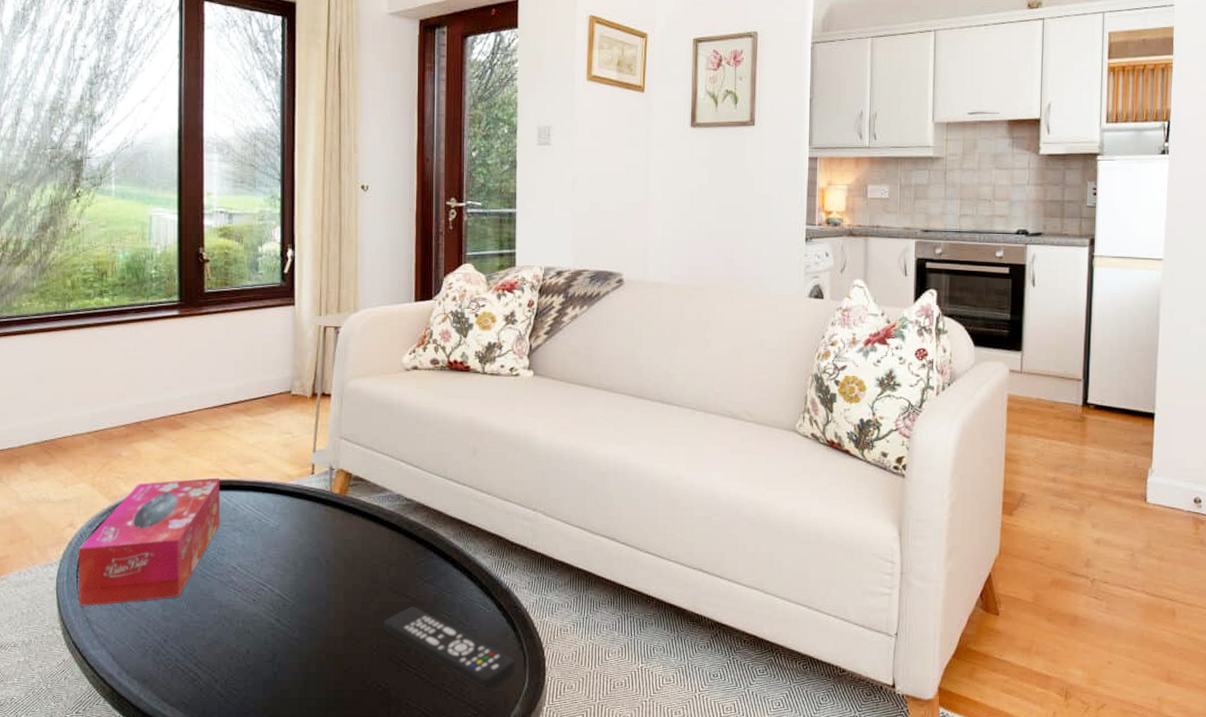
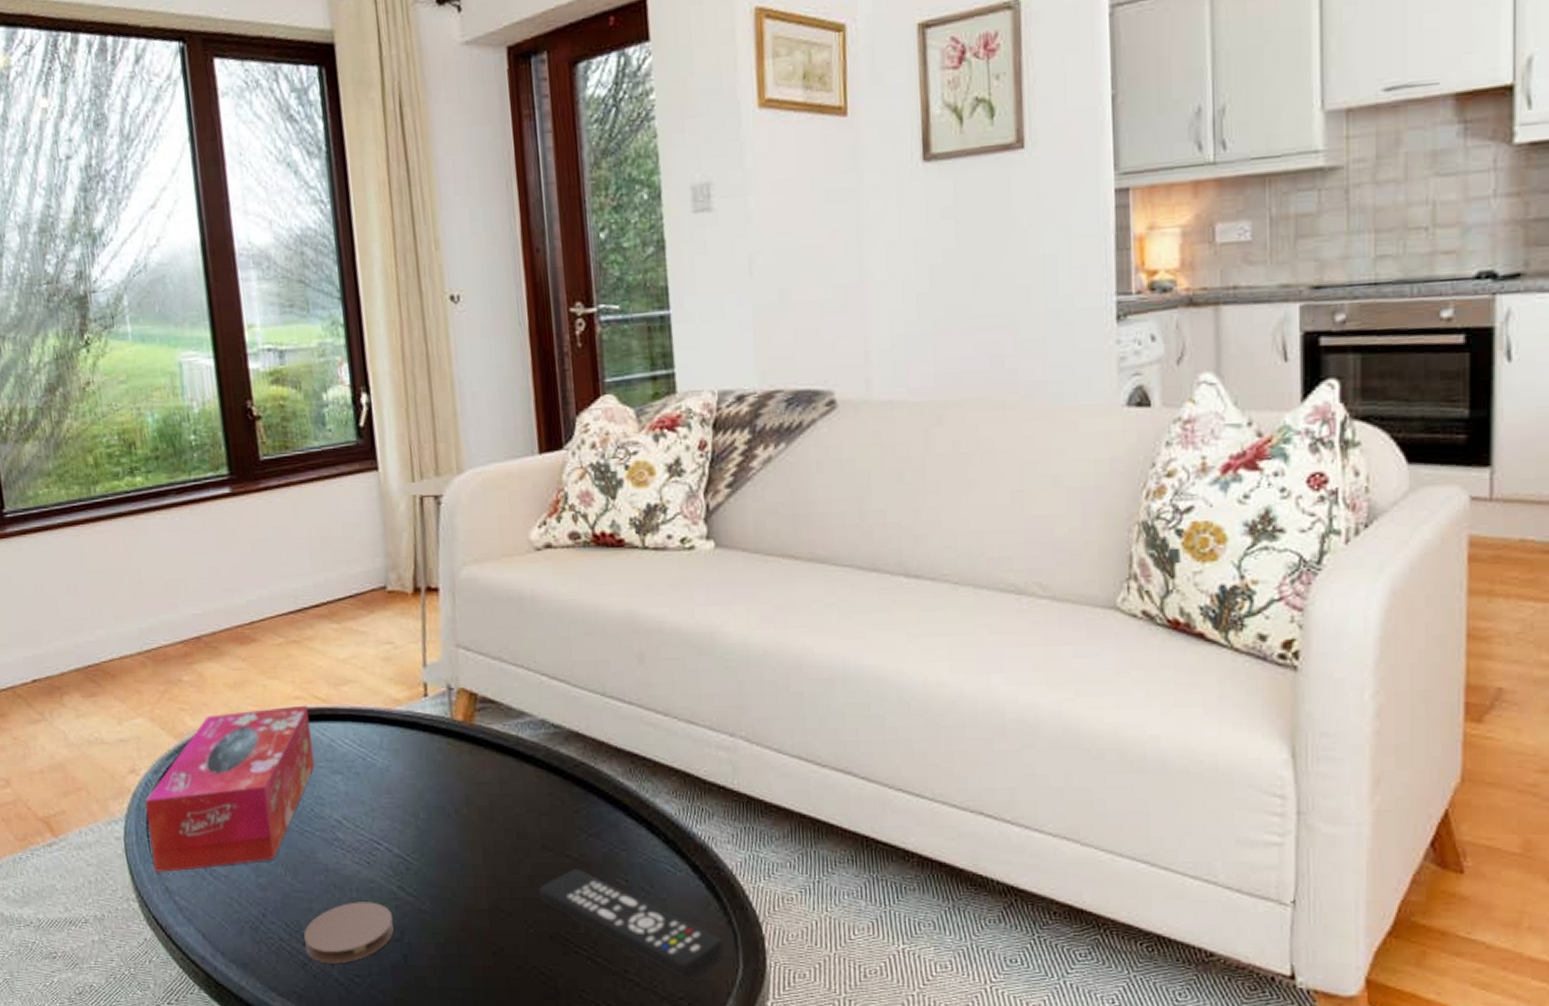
coaster: none [195,630,268,680] -> present [303,902,394,964]

